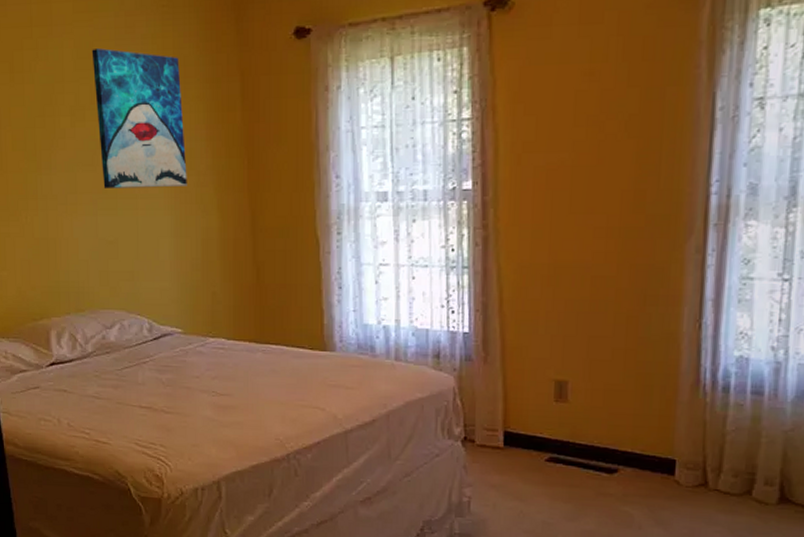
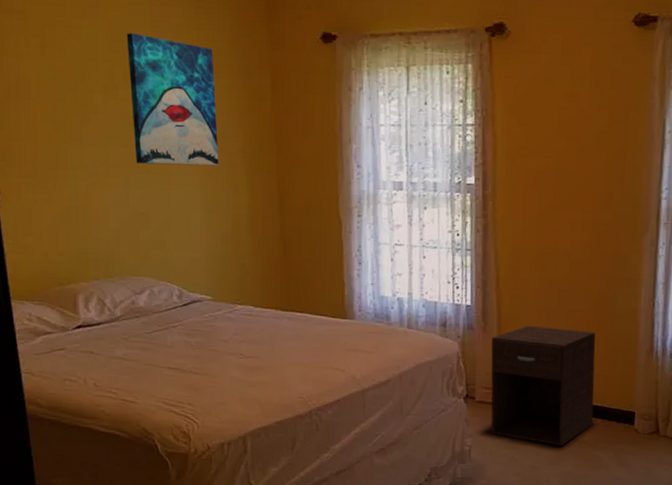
nightstand: none [493,355,624,499] -> present [491,325,596,446]

